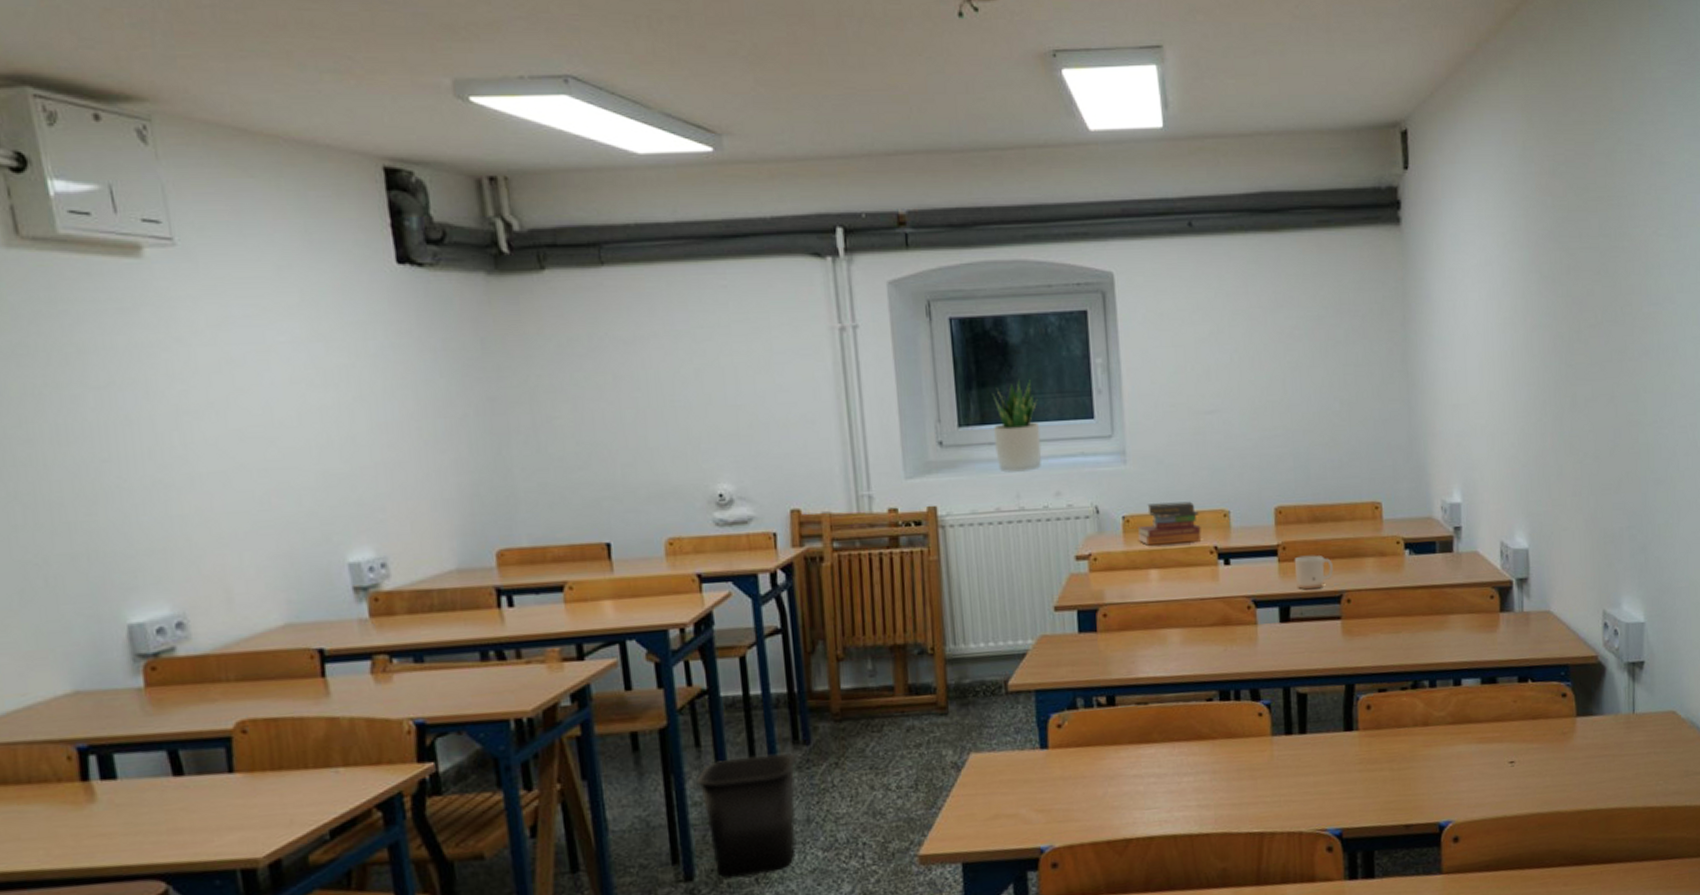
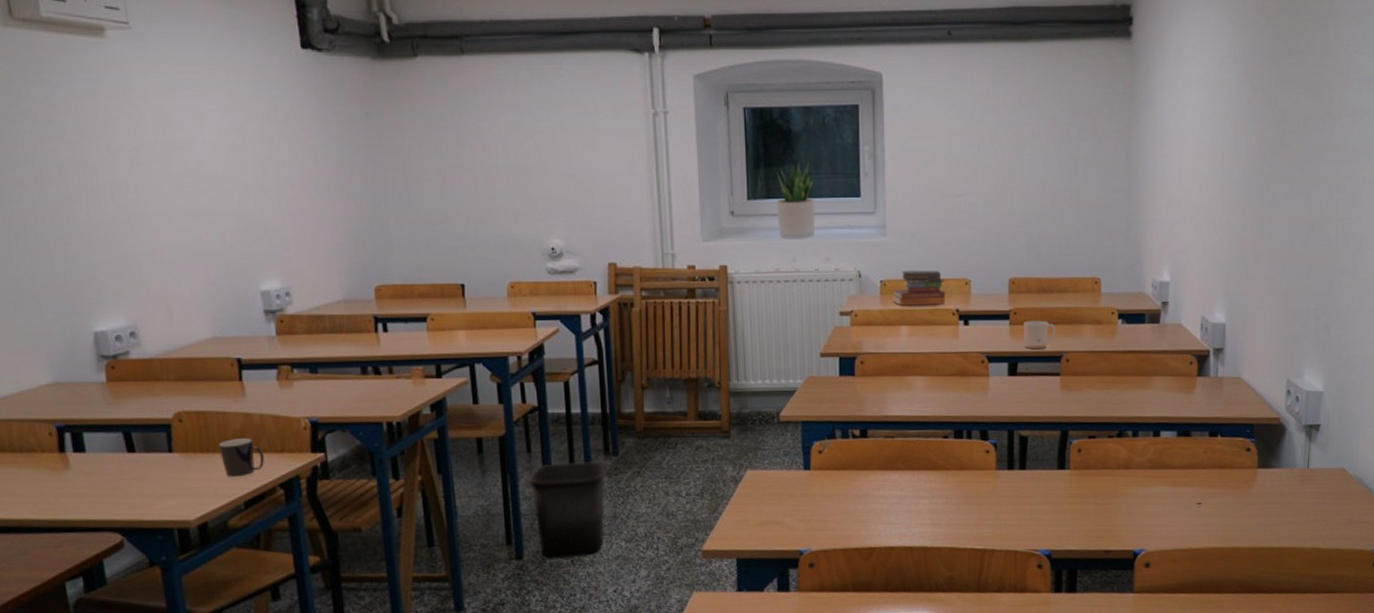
mug: none [295,749,356,803] -> present [218,438,264,480]

